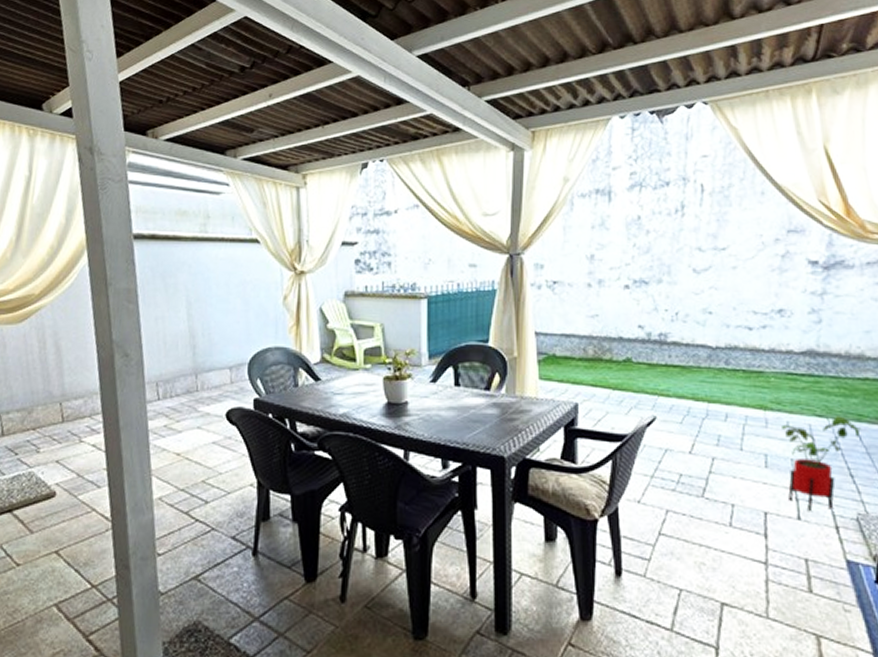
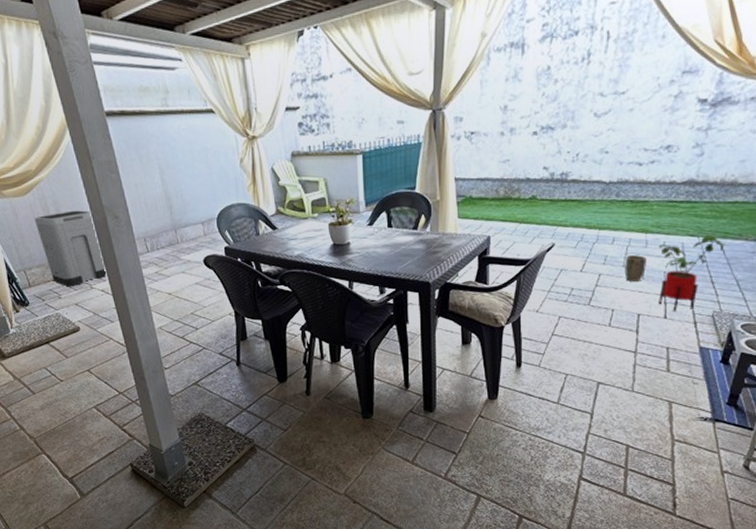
trash can: none [25,344,104,439] -> present [34,210,108,287]
plant pot: none [742,436,769,469] -> present [624,255,646,281]

